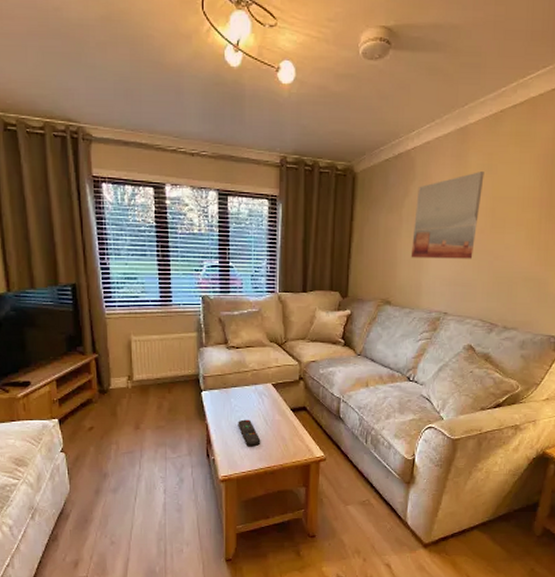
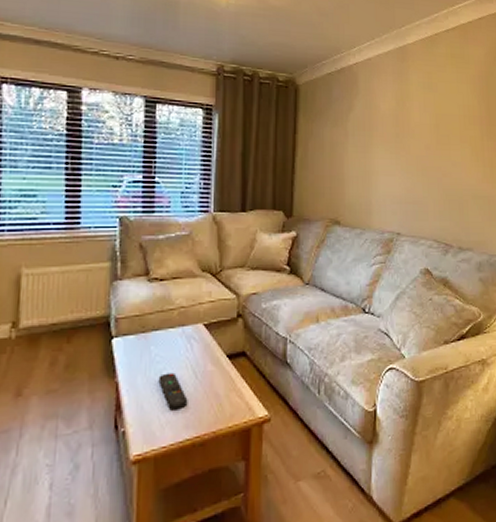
wall art: present [411,172,484,259] -> none [358,89,426,176]

